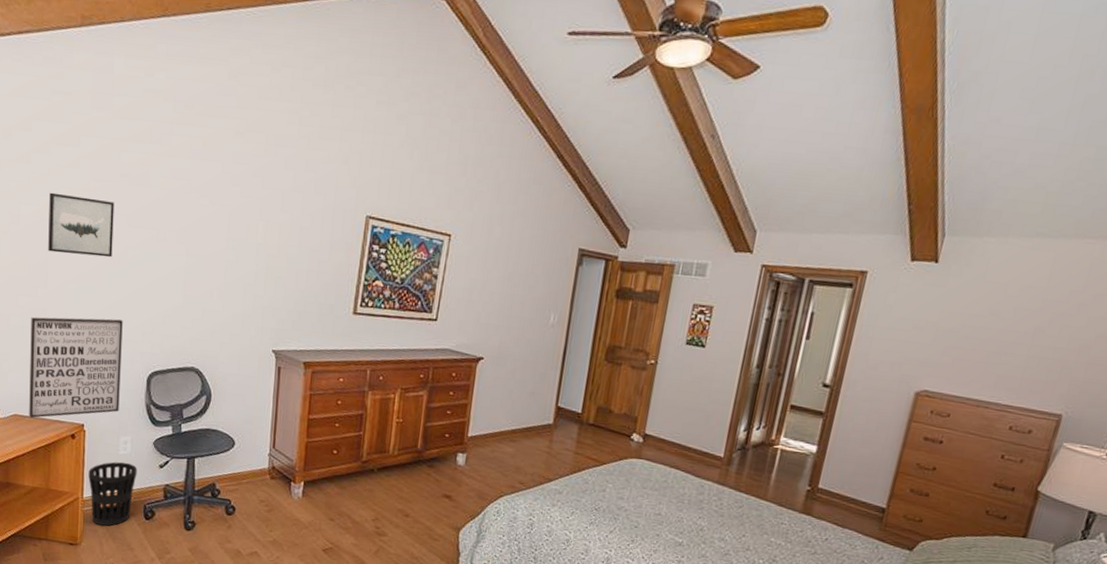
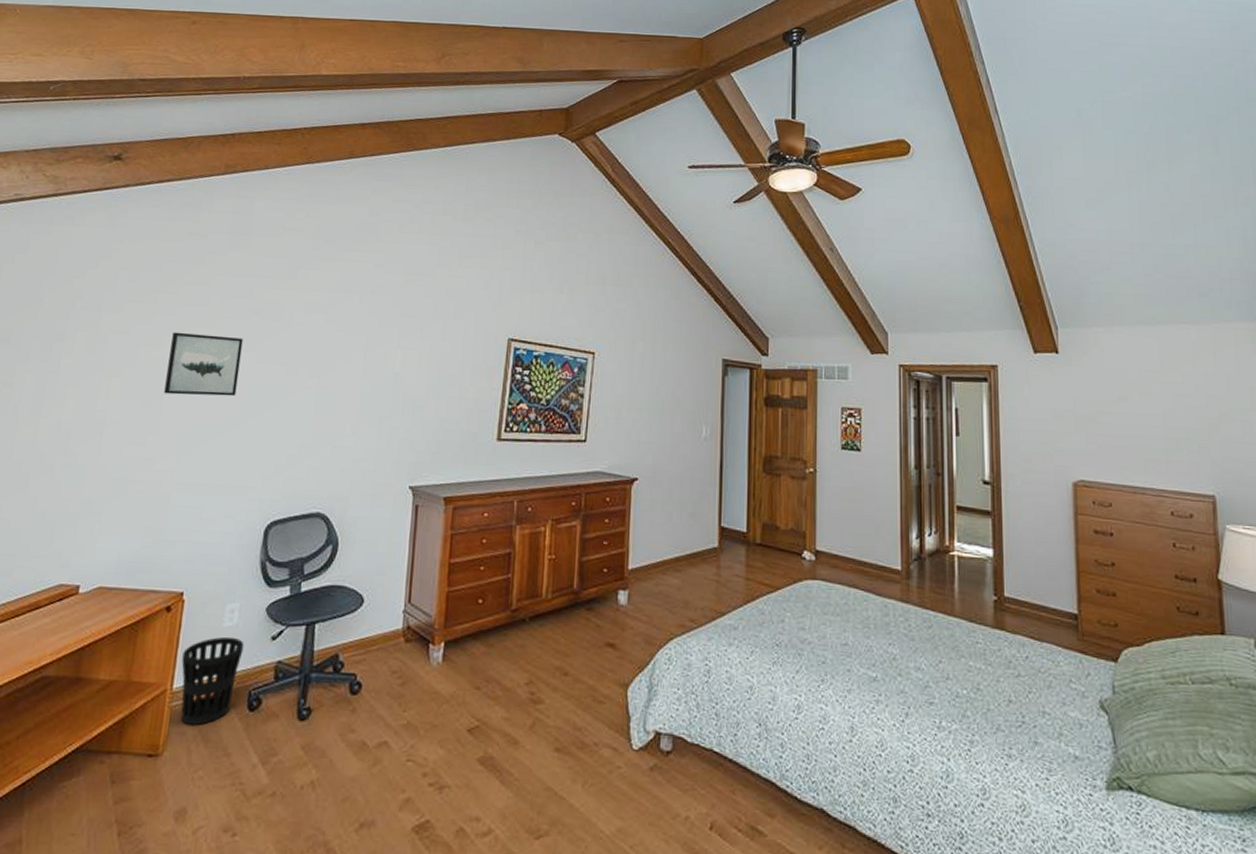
wall art: present [29,317,123,418] -> none [117,463,242,590]

